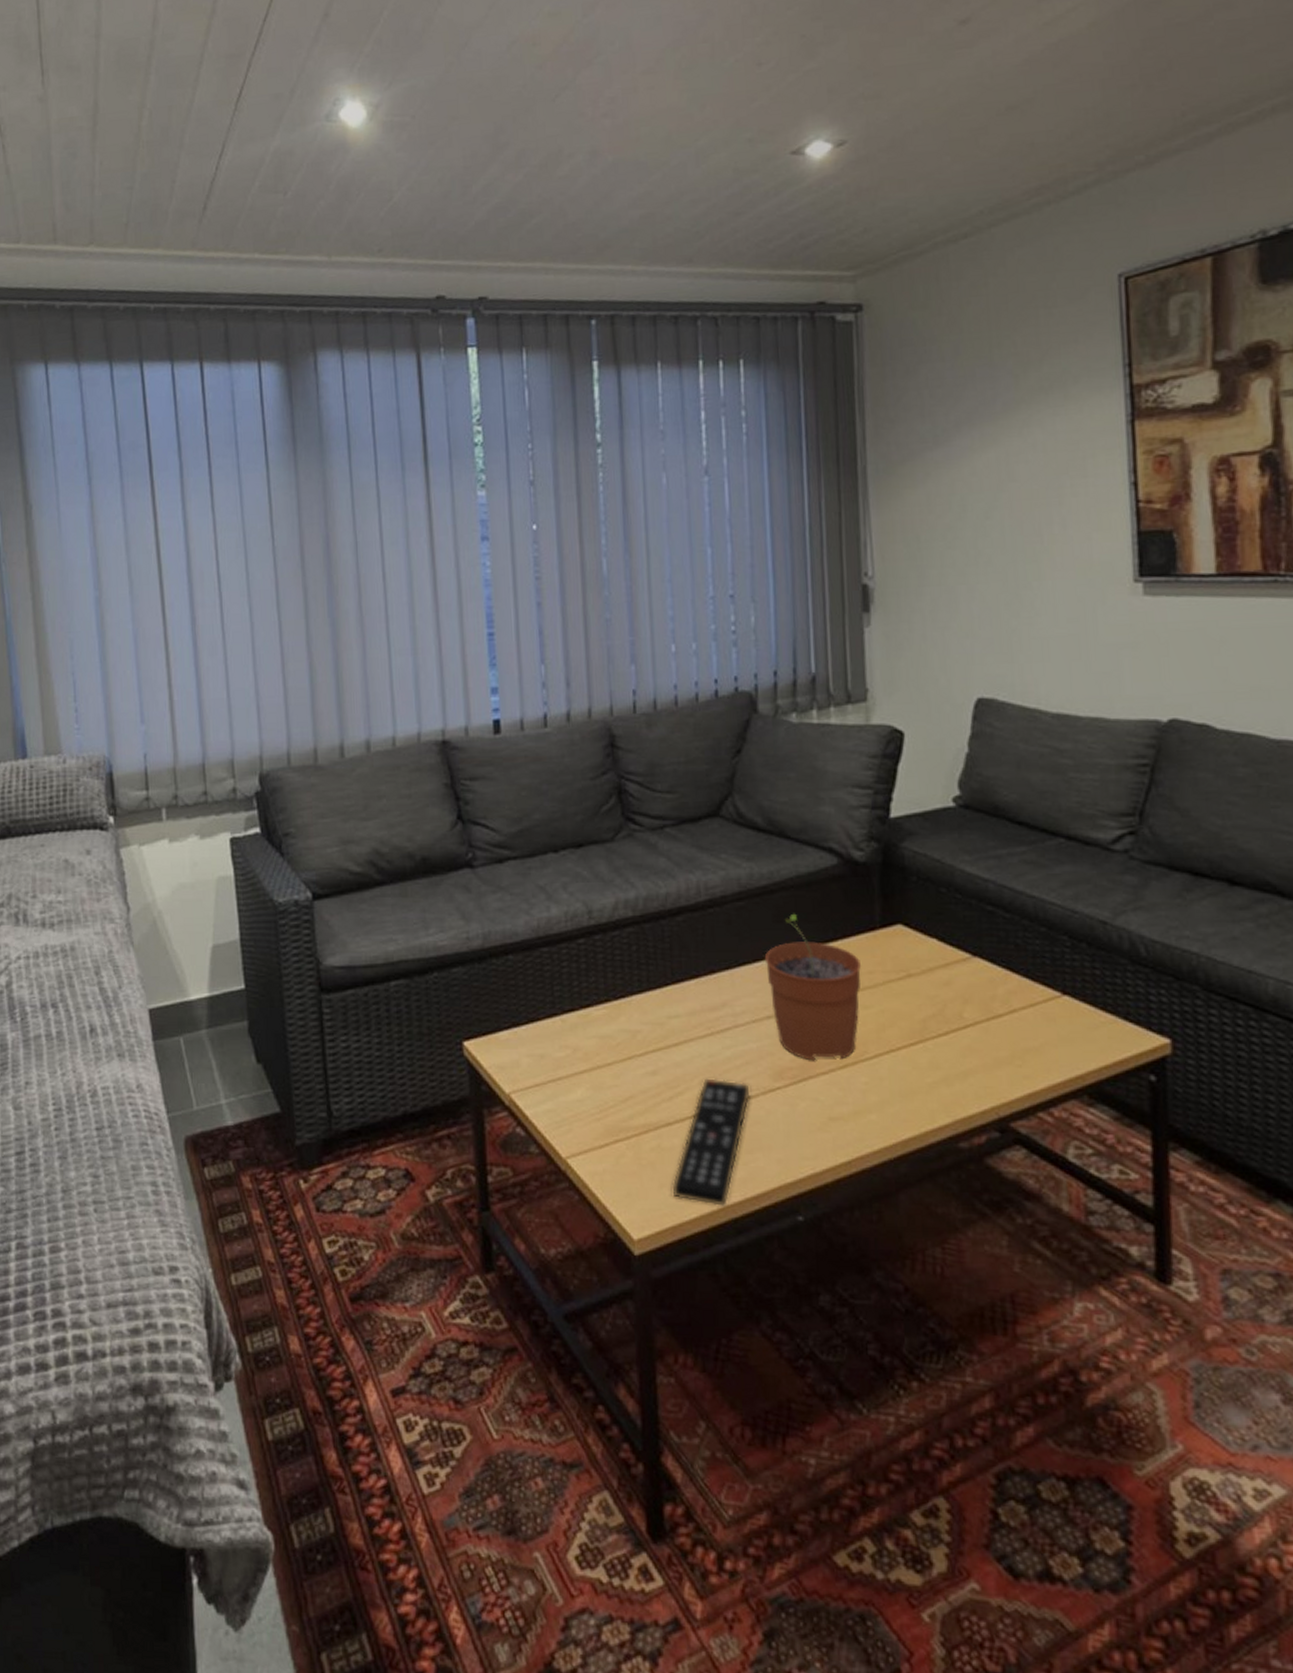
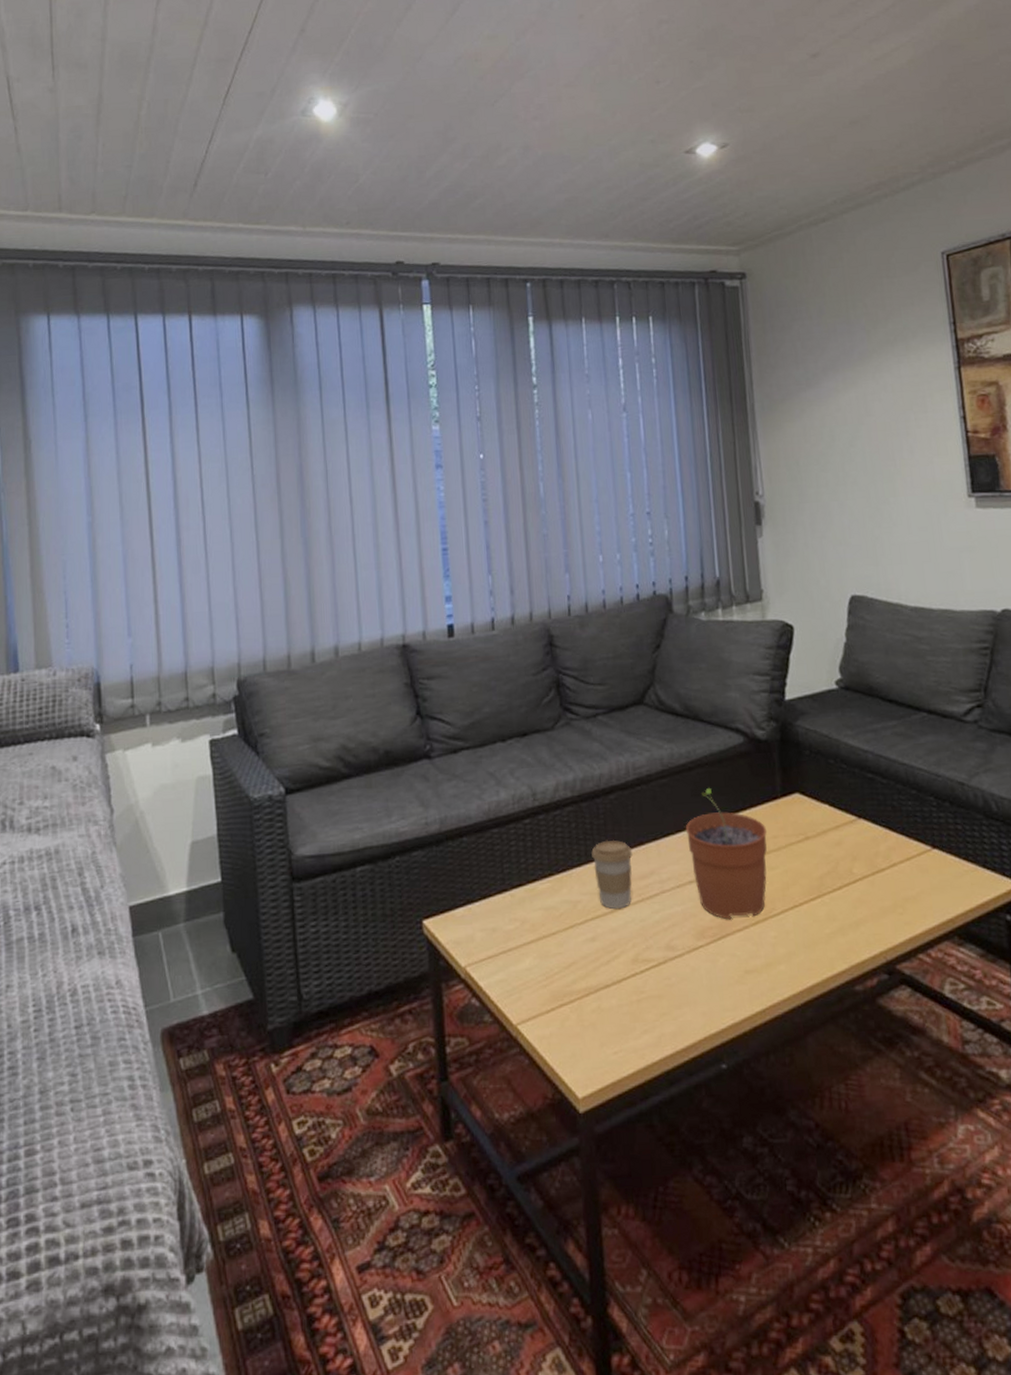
coffee cup: none [654,966,702,1042] -> present [591,840,633,910]
remote control: present [672,1077,751,1207] -> none [611,940,677,1061]

